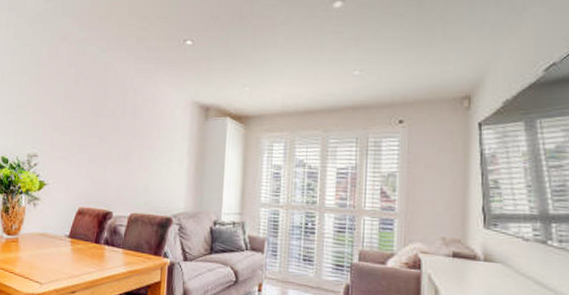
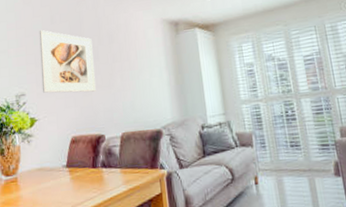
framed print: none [55,90,115,166] -> present [39,29,96,93]

